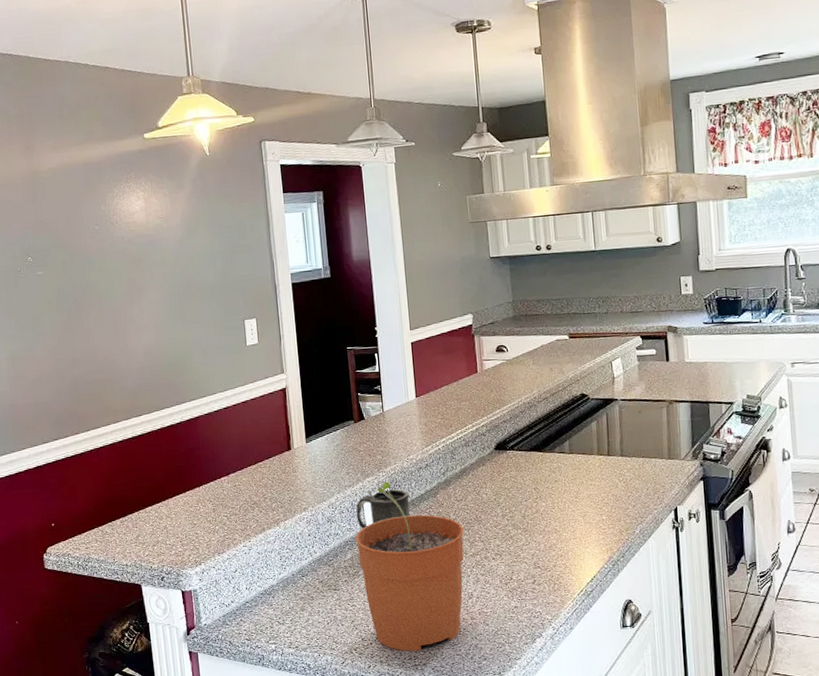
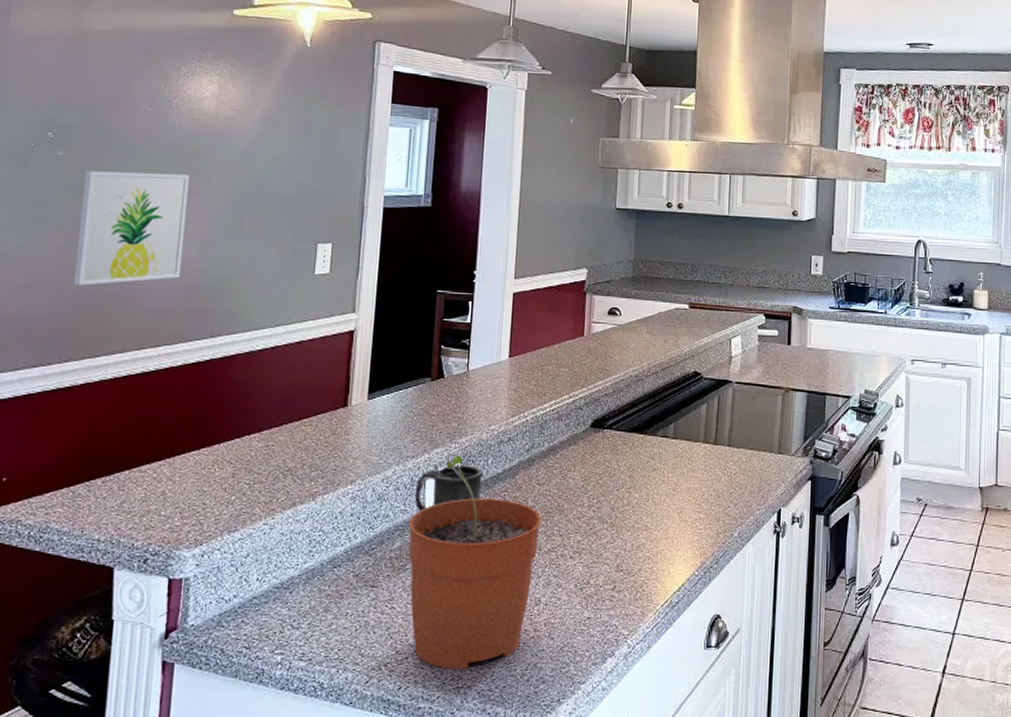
wall art: none [60,276,146,375] -> present [73,170,190,286]

